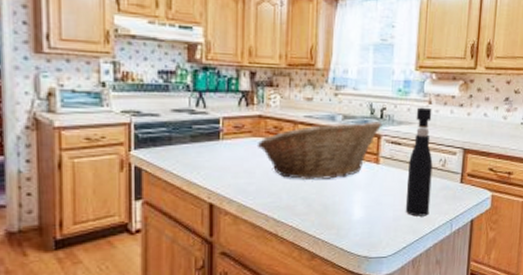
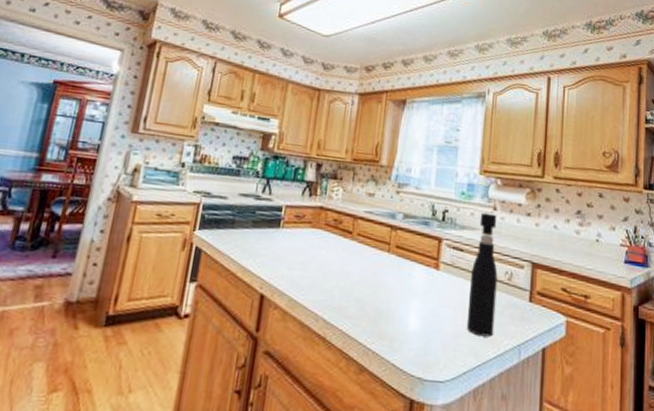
fruit basket: present [257,121,383,179] -> none [315,219,444,282]

